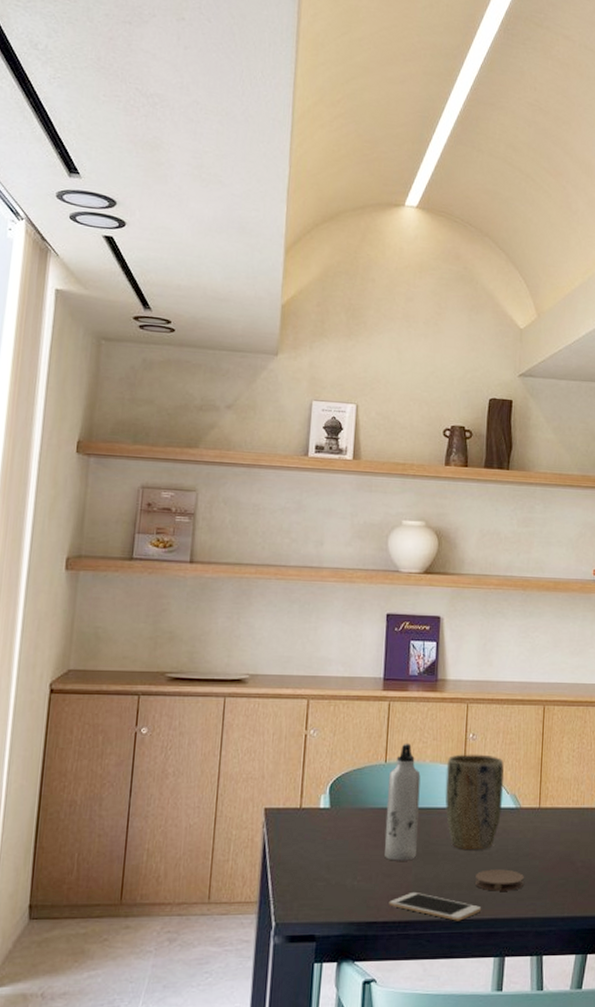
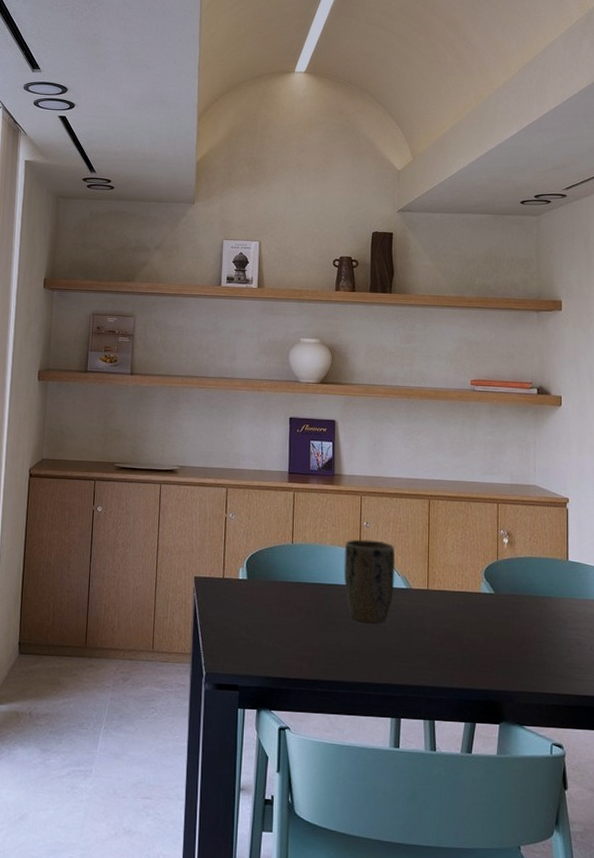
water bottle: present [384,743,421,861] -> none [293,527,322,629]
cell phone: present [388,891,482,921] -> none [298,655,379,684]
coaster: present [475,869,524,891] -> none [373,641,416,661]

